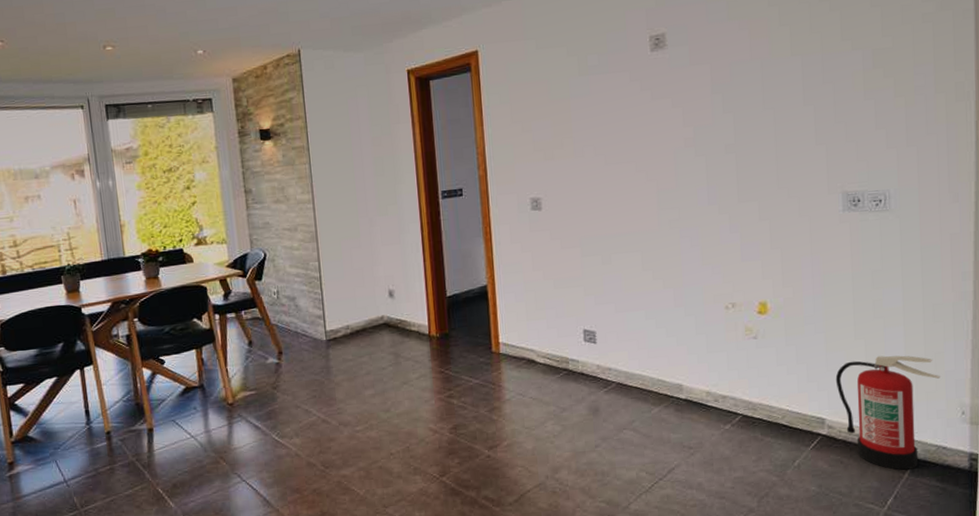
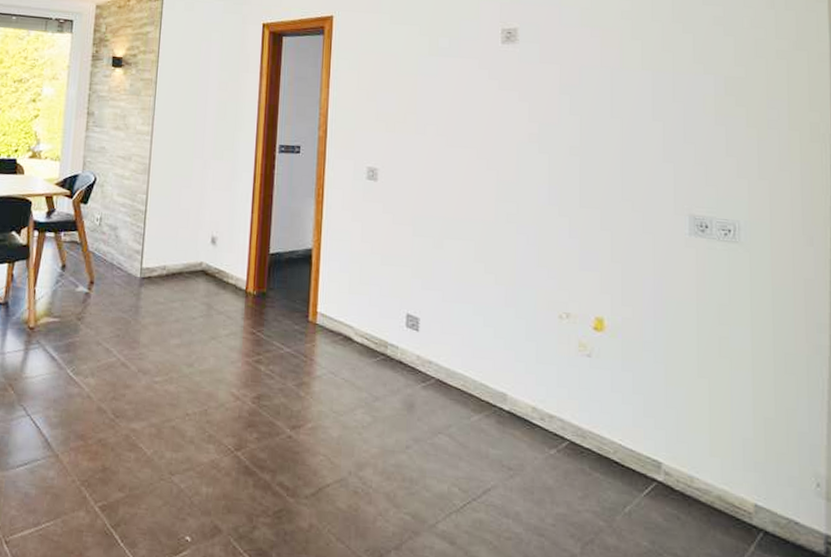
fire extinguisher: present [835,355,940,470] -> none [675,401,792,542]

